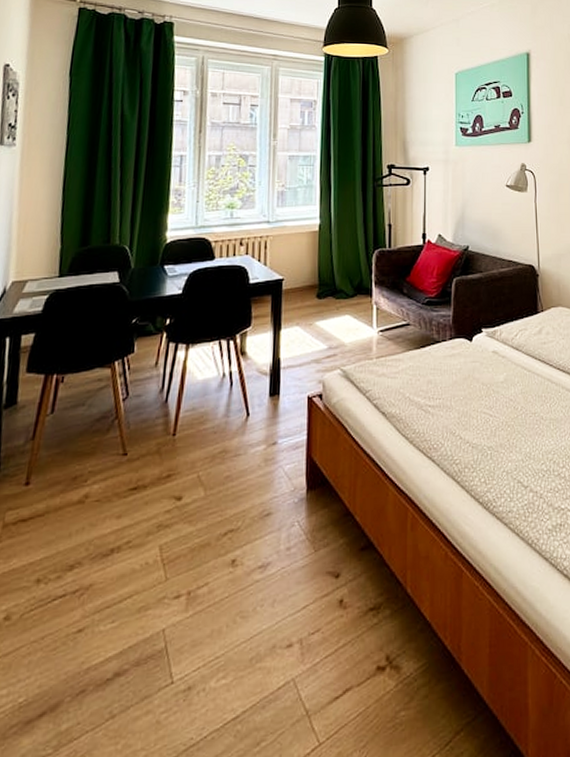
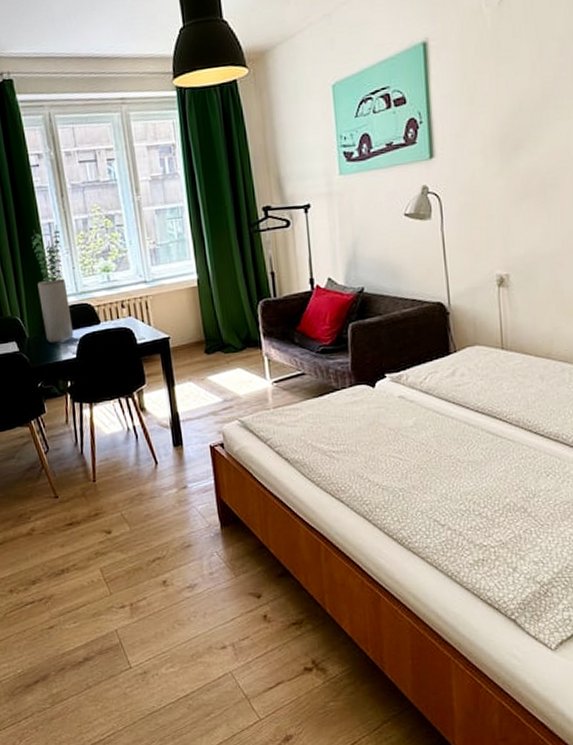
vase: none [152,158,191,276] -> present [30,225,74,343]

